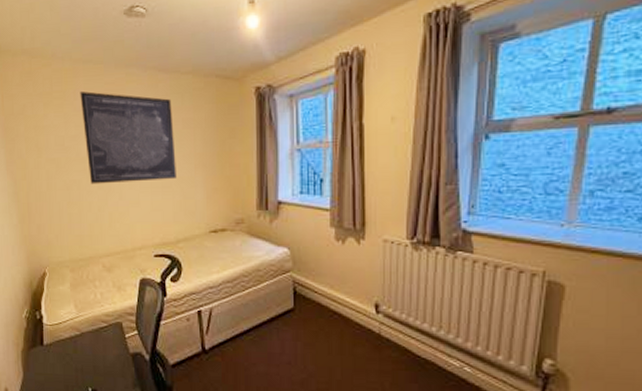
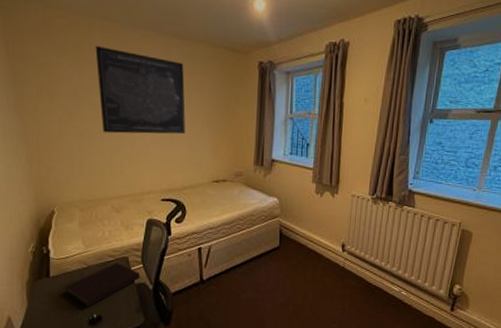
notebook: none [58,328,136,381] -> present [64,262,141,308]

